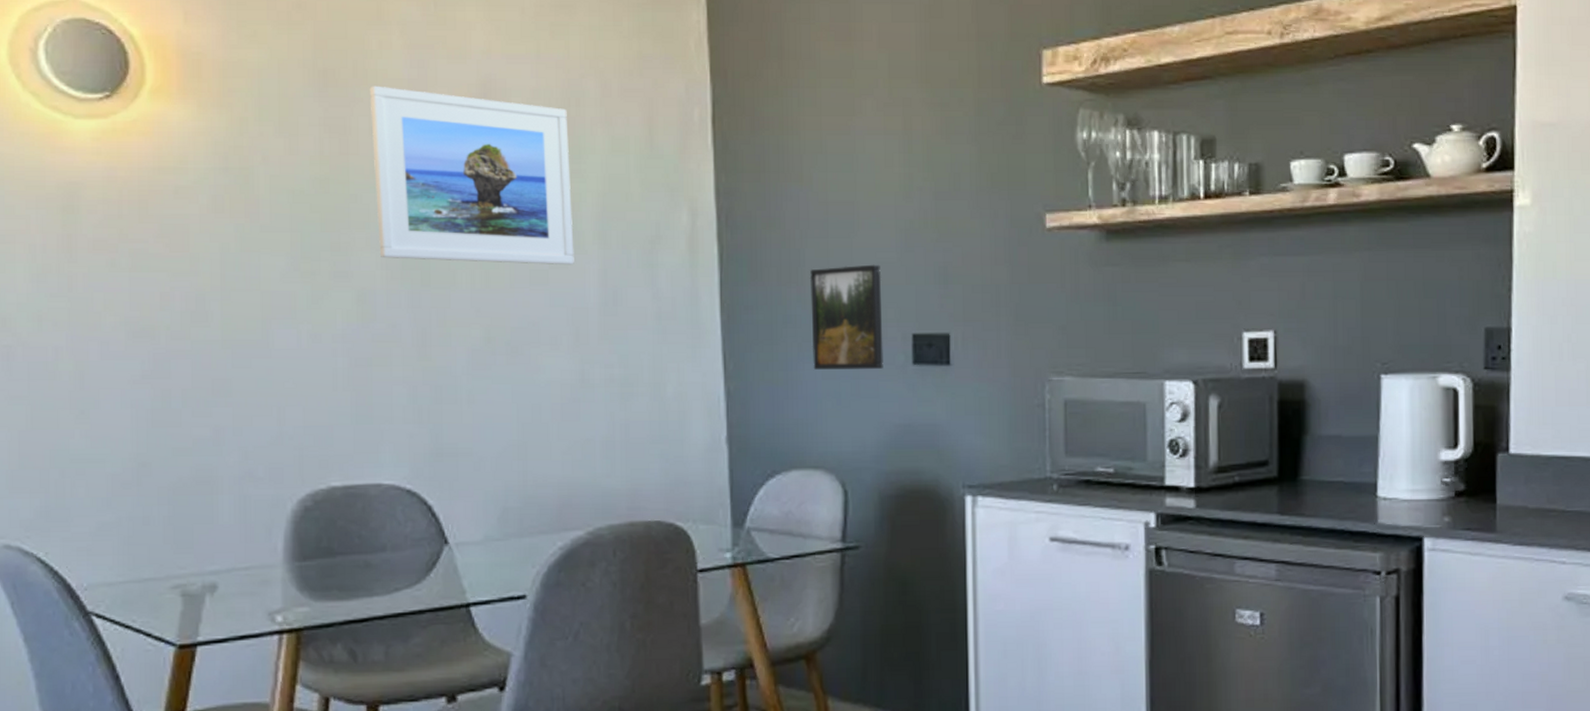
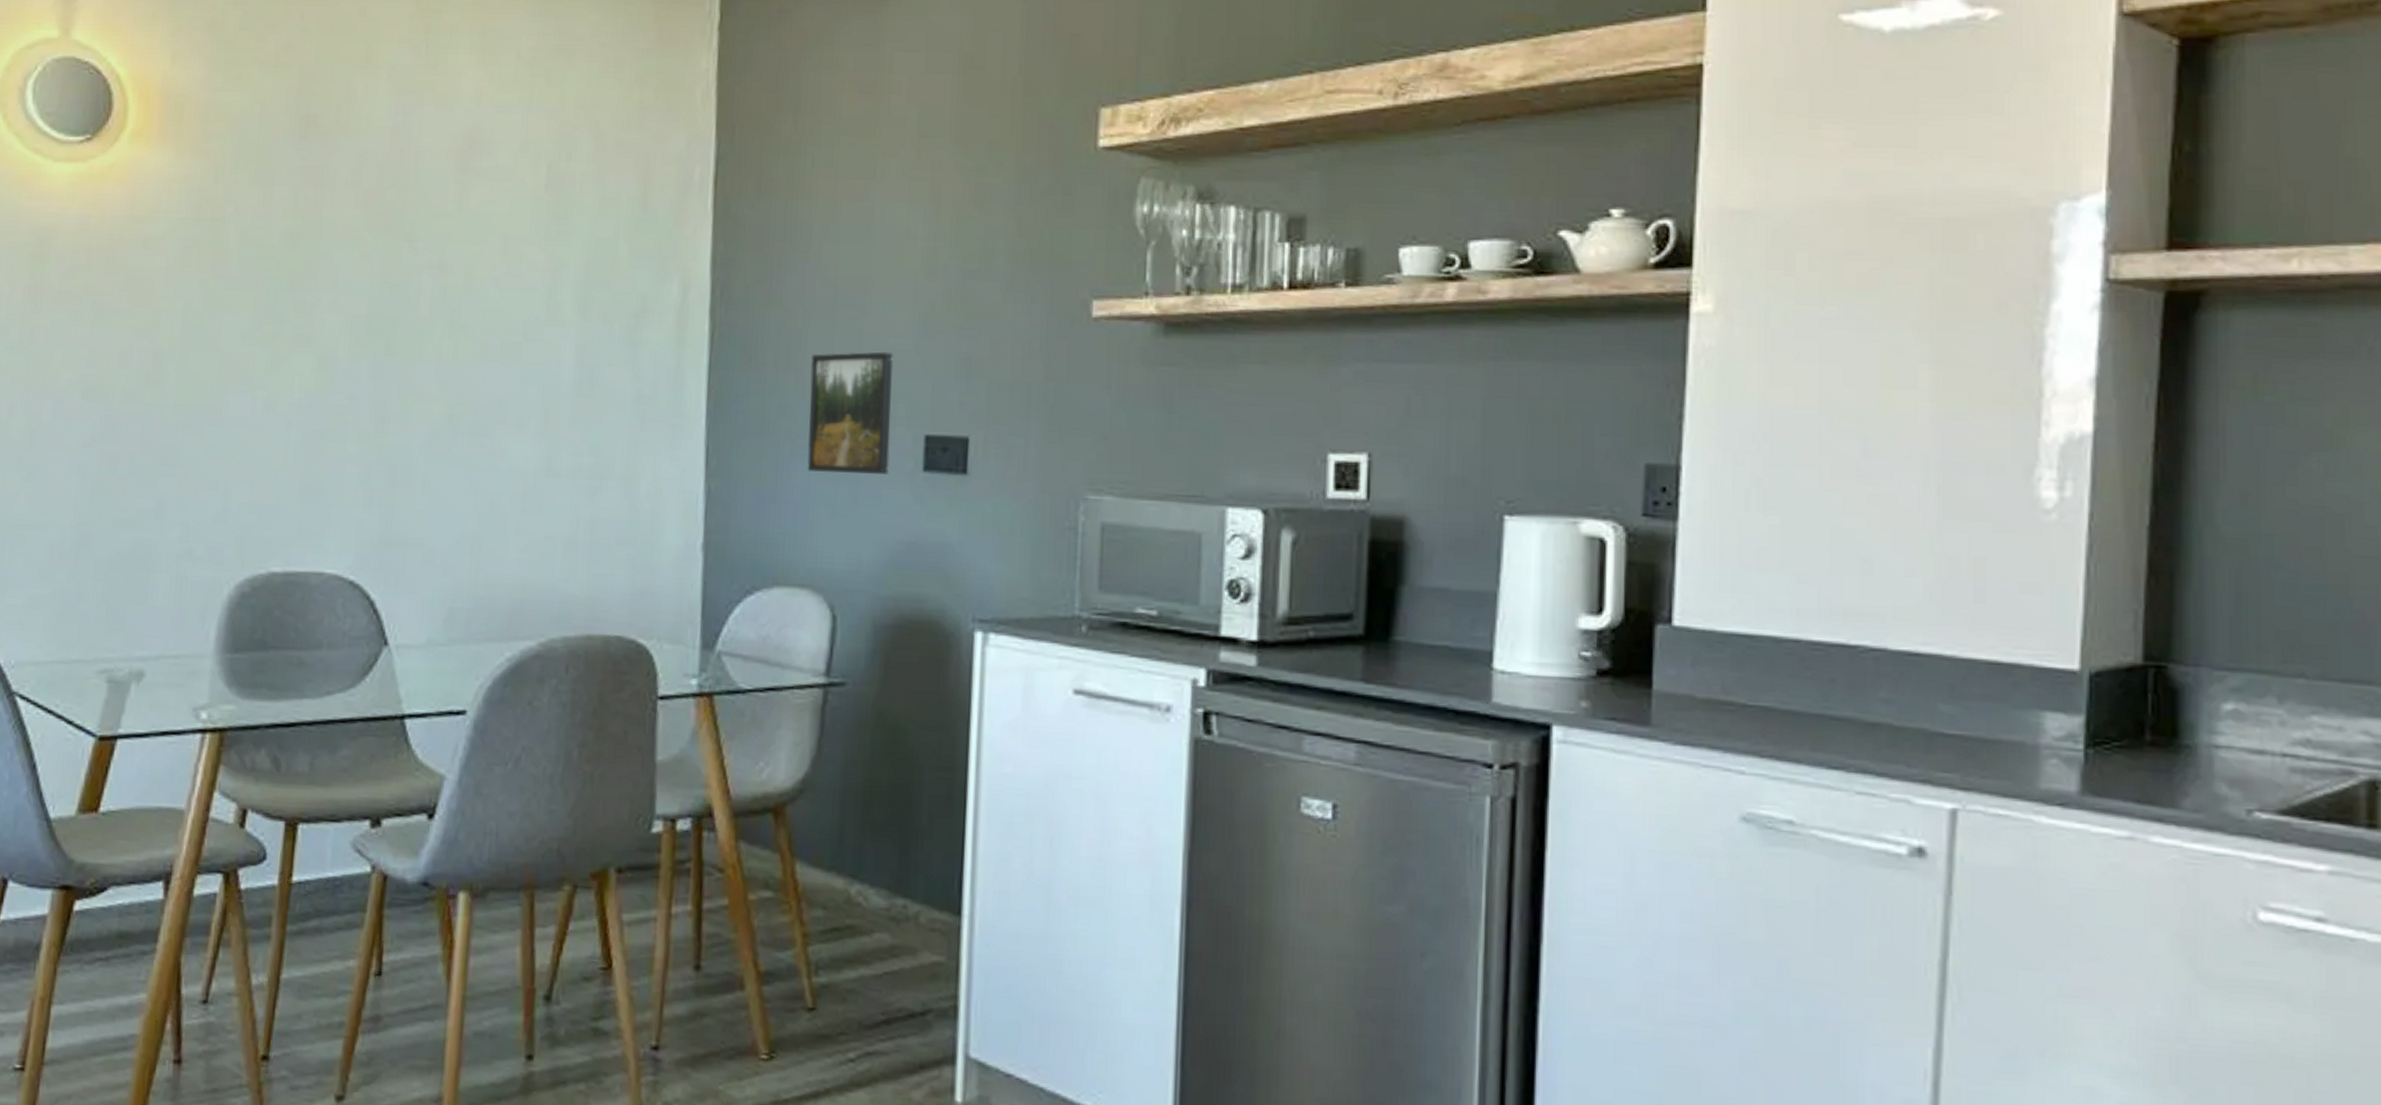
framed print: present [369,86,574,265] -> none [344,133,556,339]

